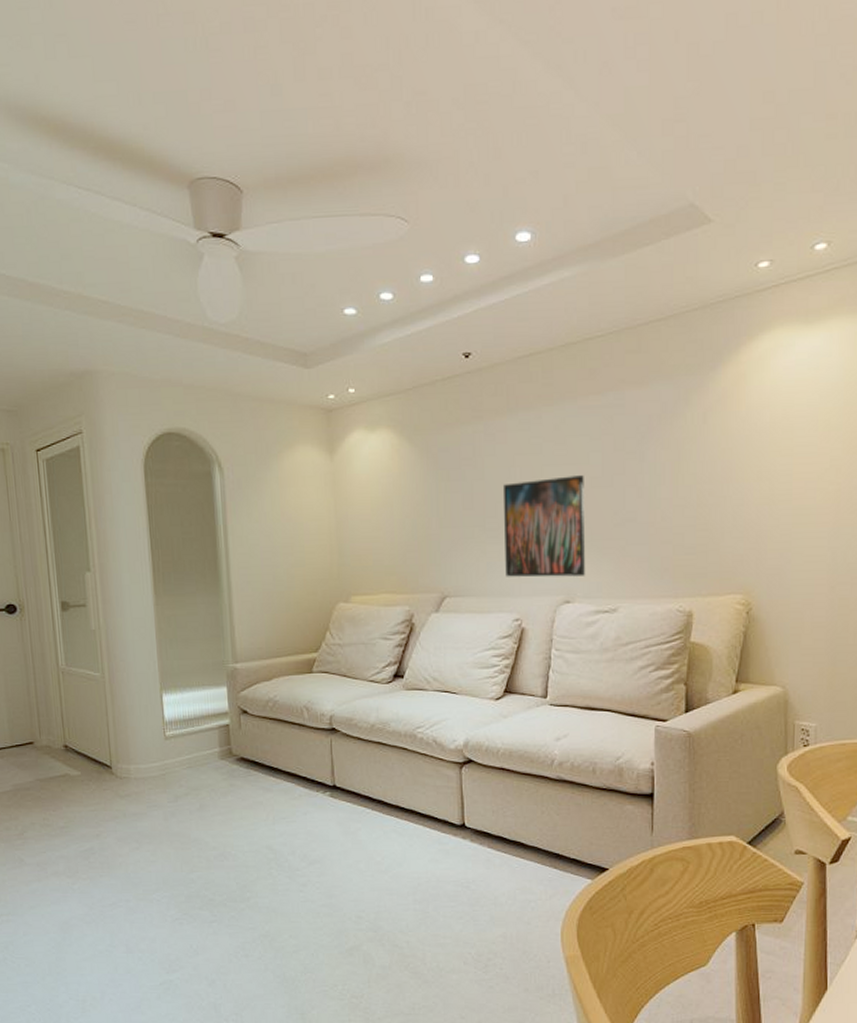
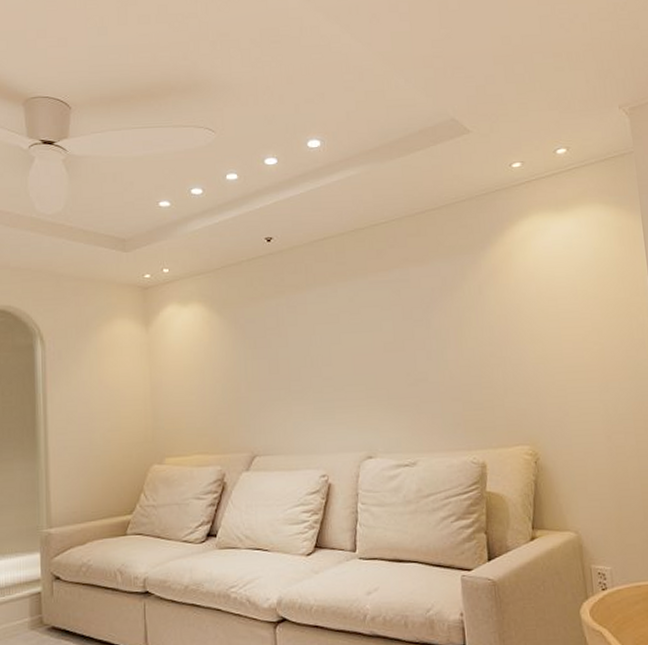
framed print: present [502,475,585,577] -> none [305,341,385,436]

